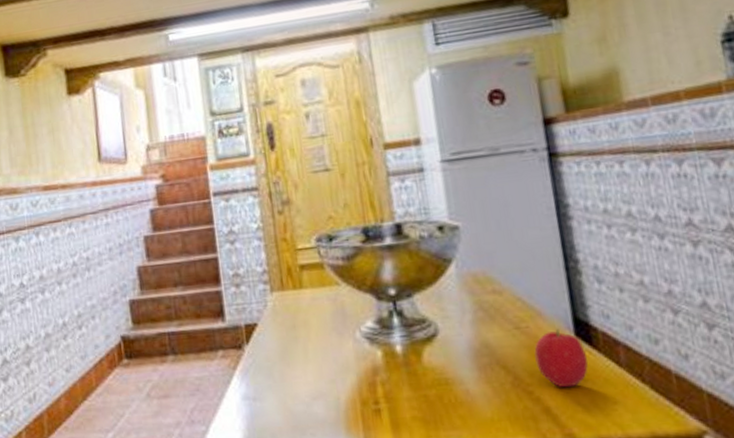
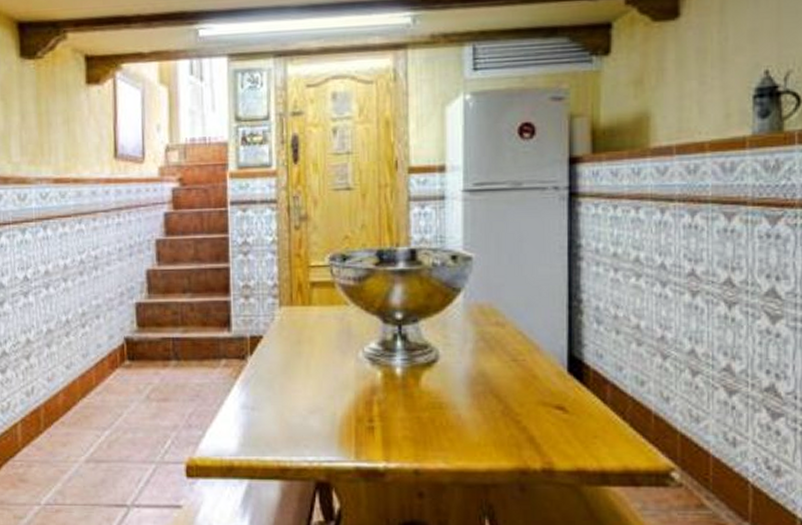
fruit: present [534,328,588,388] -> none [527,364,577,420]

